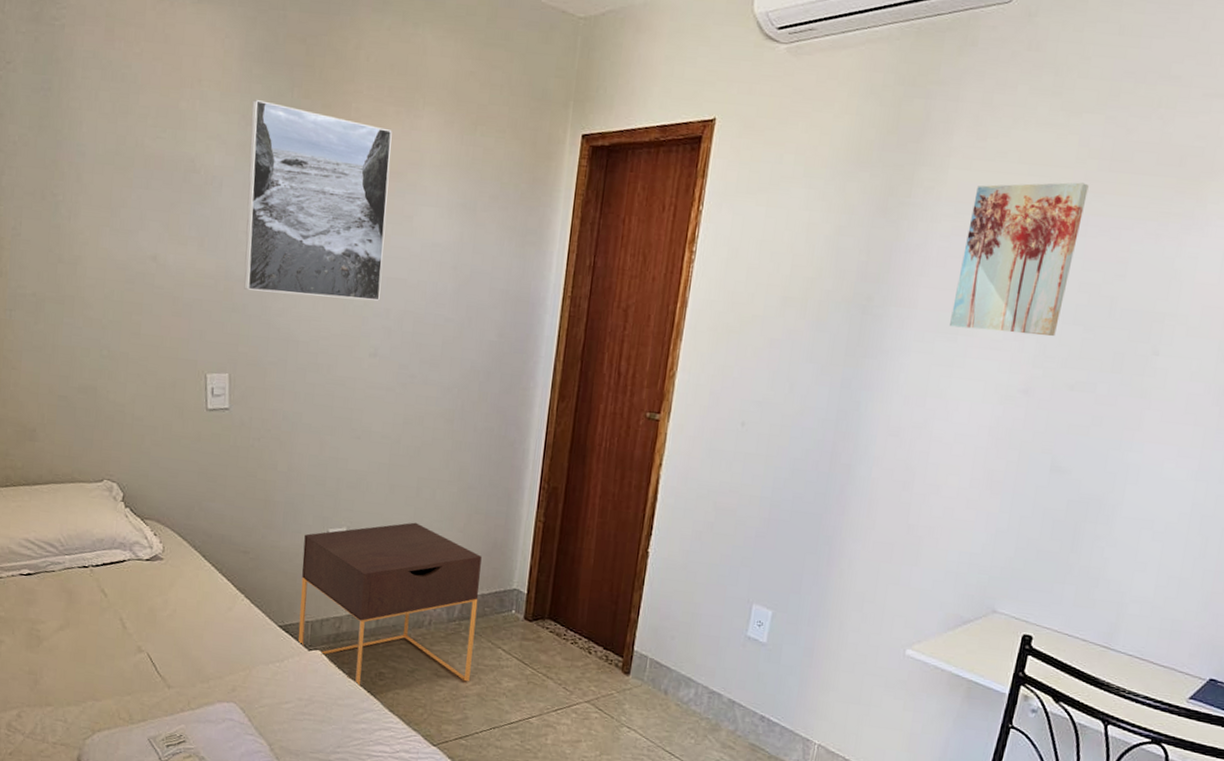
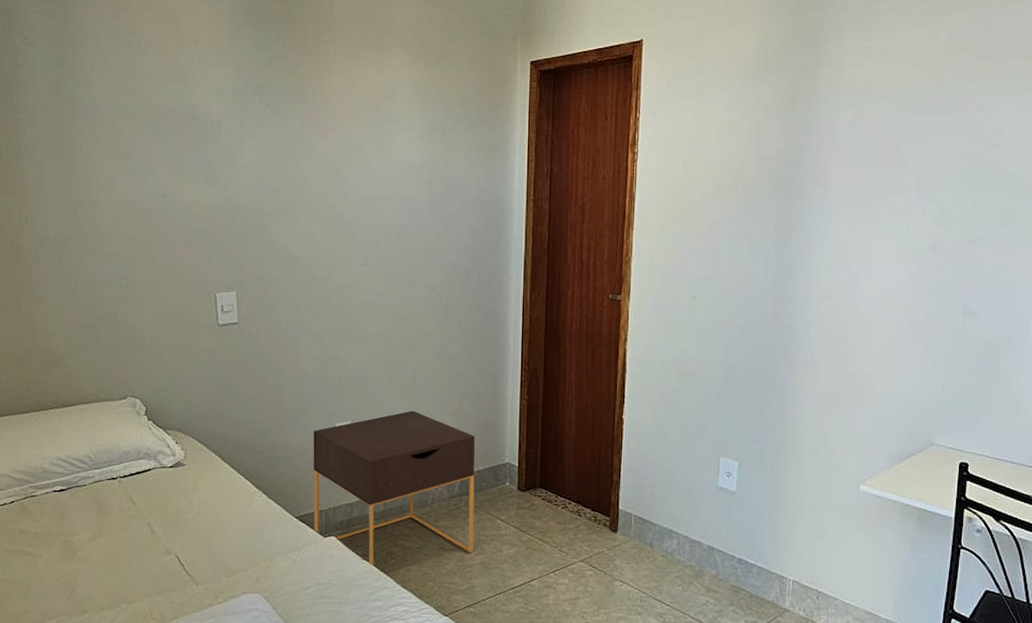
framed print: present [244,100,392,301] -> none [243,53,367,217]
wall art: present [950,182,1089,337] -> none [861,69,962,200]

